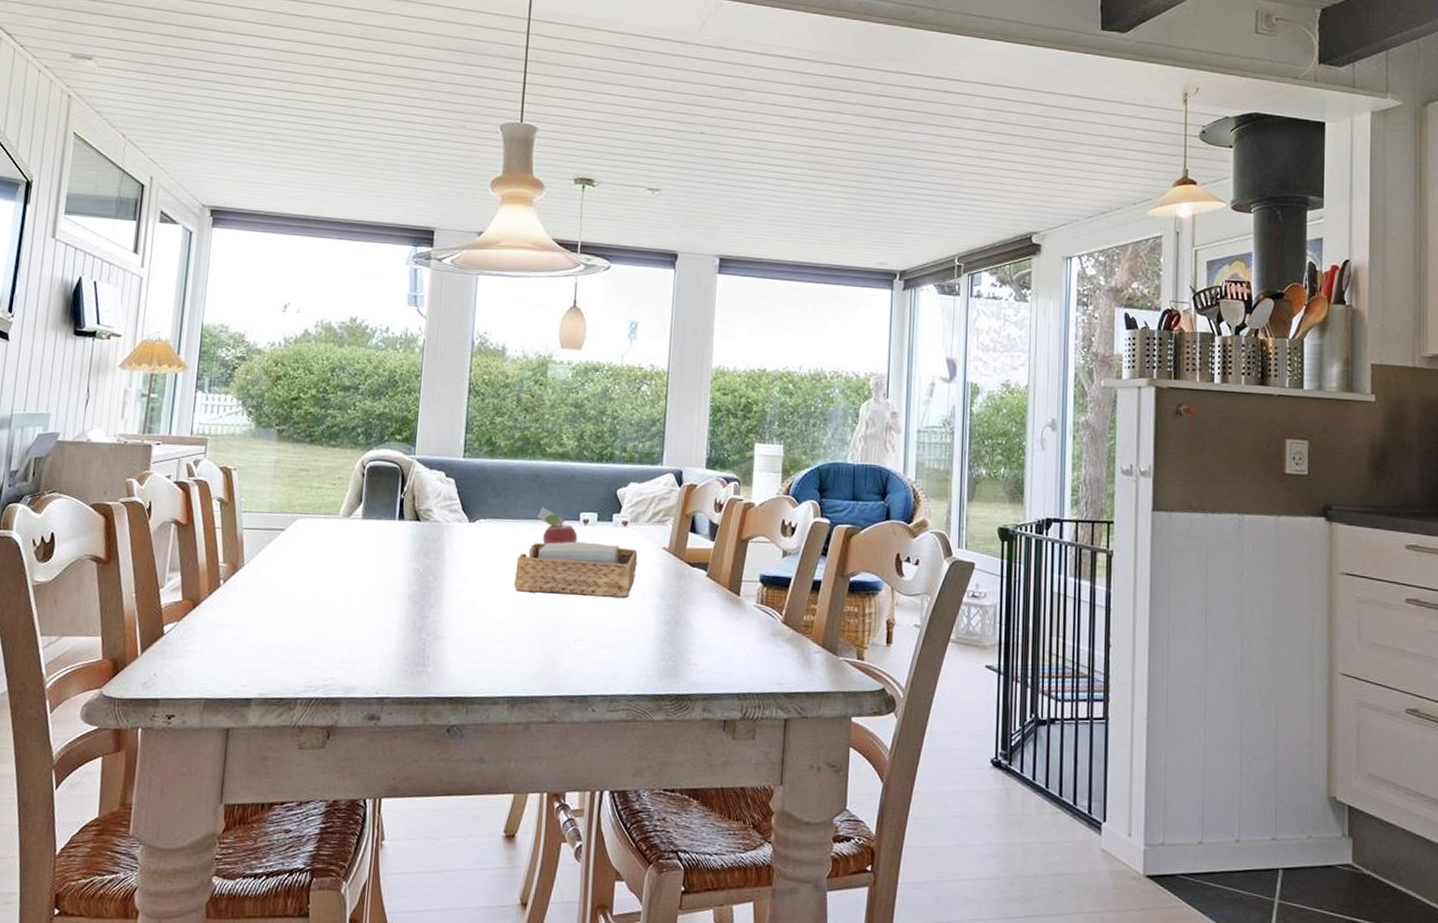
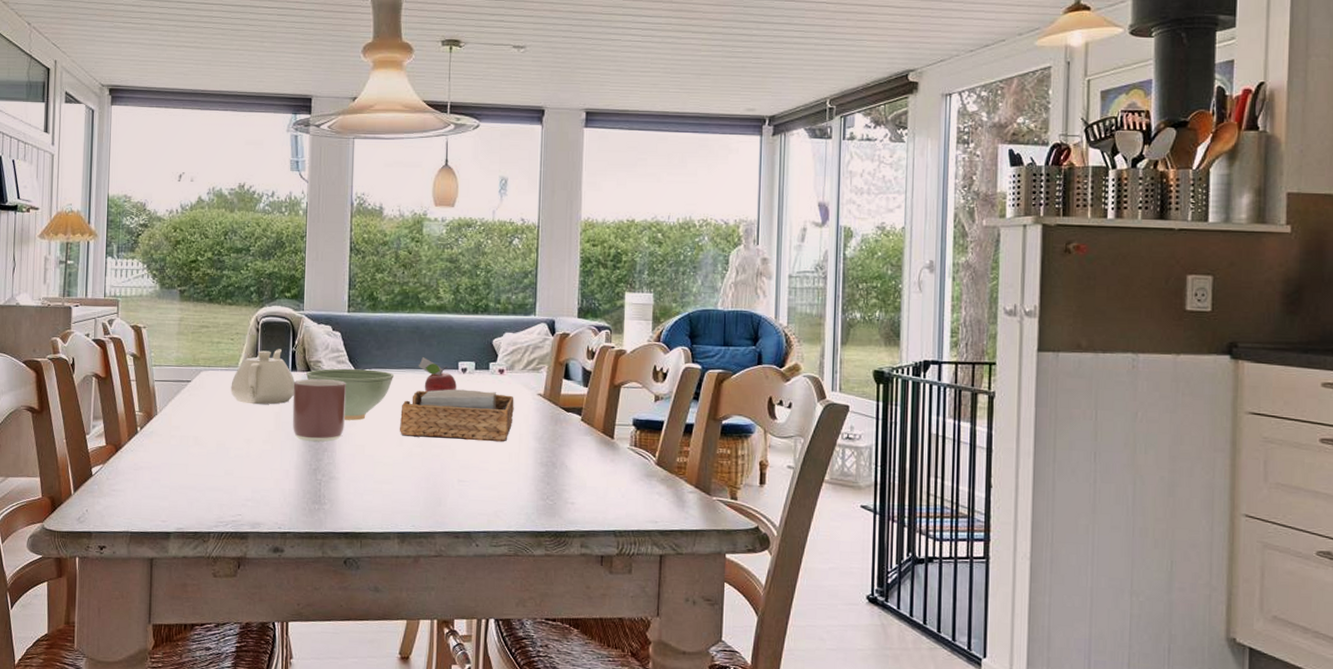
teapot: none [329,495,401,556] -> present [231,349,295,405]
mug: none [396,528,459,598] -> present [292,379,347,442]
bowl: none [415,518,511,574] -> present [306,368,395,420]

